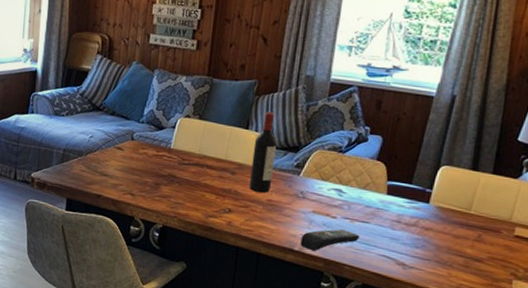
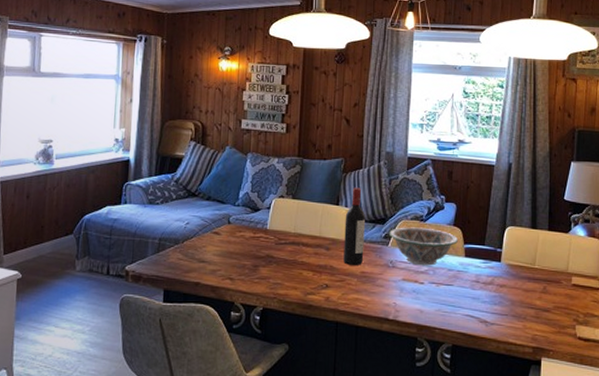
remote control: present [300,229,360,252] -> none [394,294,446,318]
decorative bowl: none [302,157,381,201] -> present [389,227,458,266]

